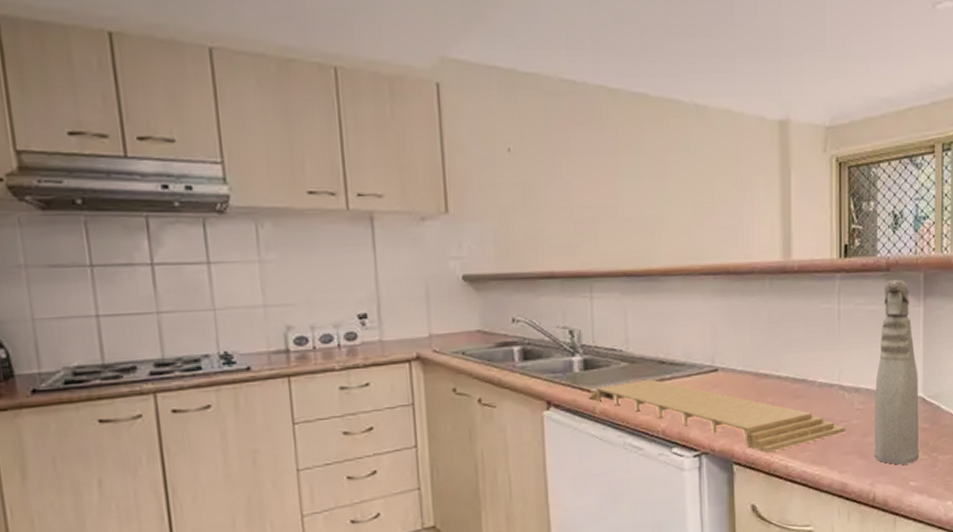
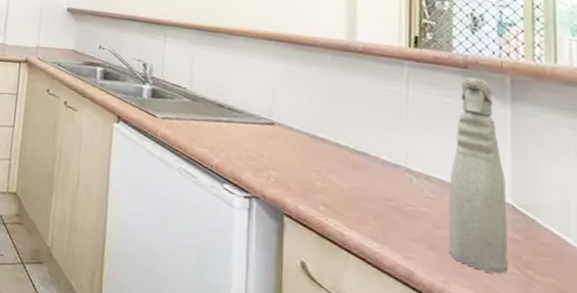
cutting board: present [588,379,845,453] -> none [152,114,412,218]

